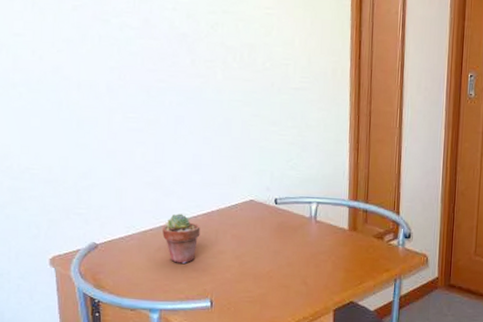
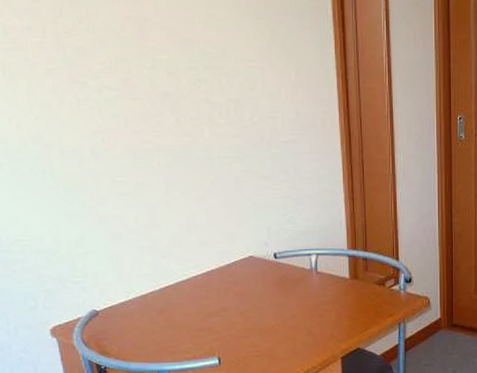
potted succulent: present [162,213,201,264] -> none [163,275,202,324]

